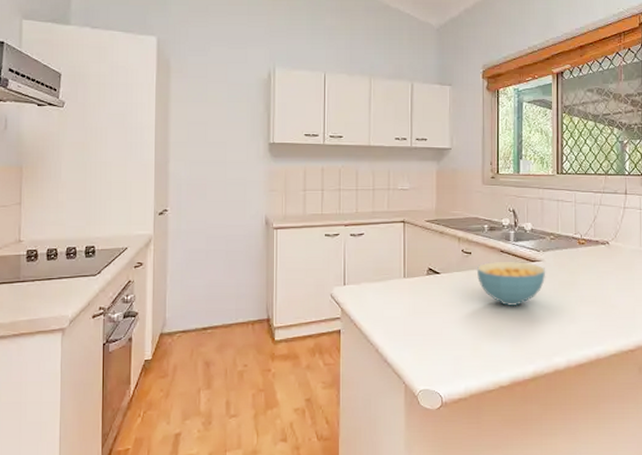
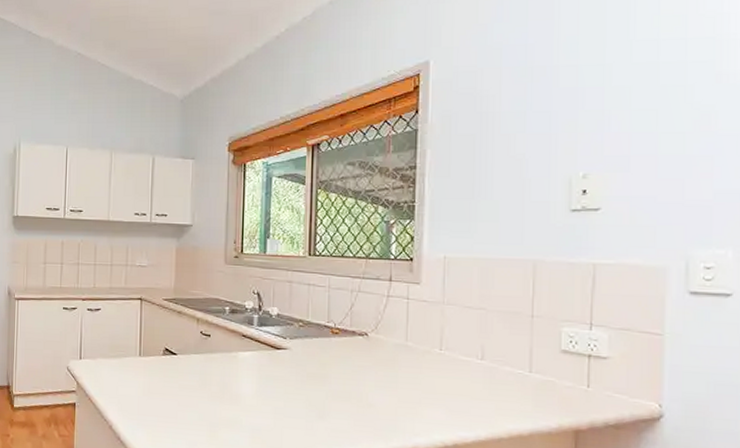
cereal bowl: present [476,261,546,307] -> none [215,346,293,396]

